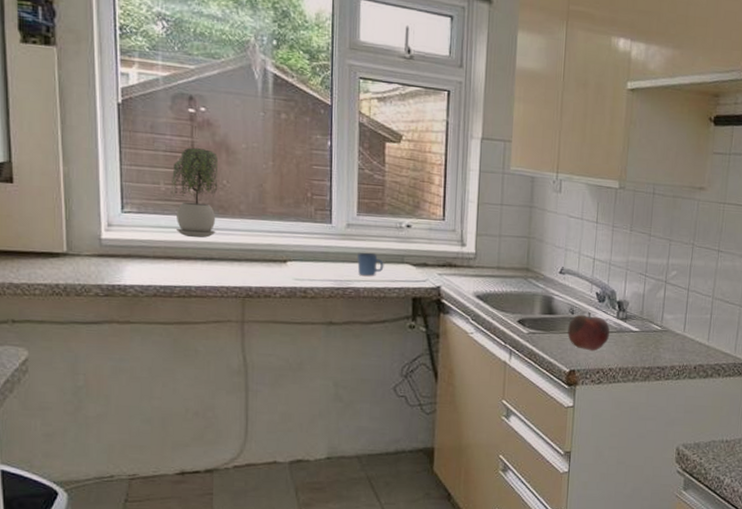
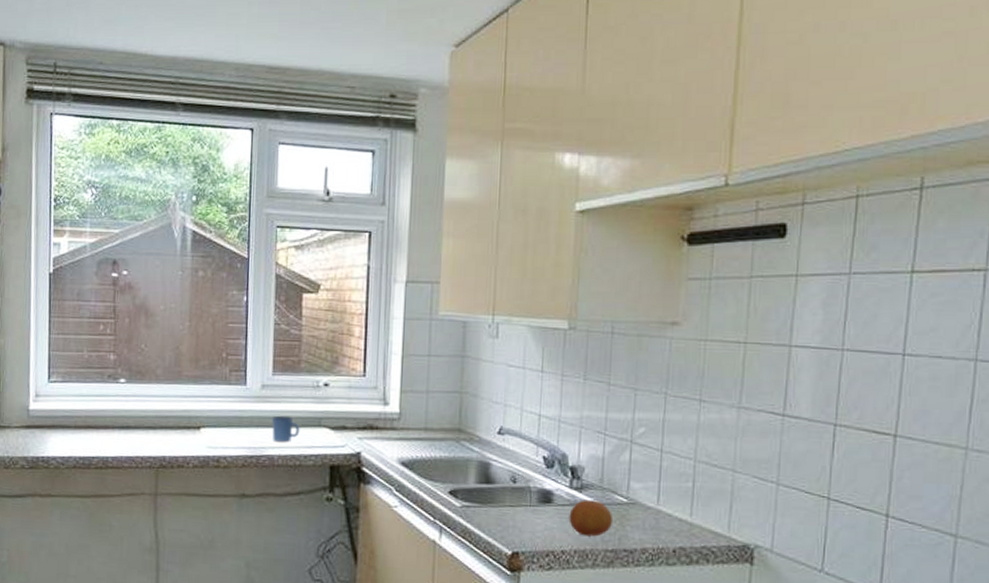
potted plant: present [170,147,219,238] -> none [92,313,138,406]
fruit: present [568,311,610,351] -> none [509,479,562,529]
fruit: none [615,328,650,357] -> present [569,500,614,537]

